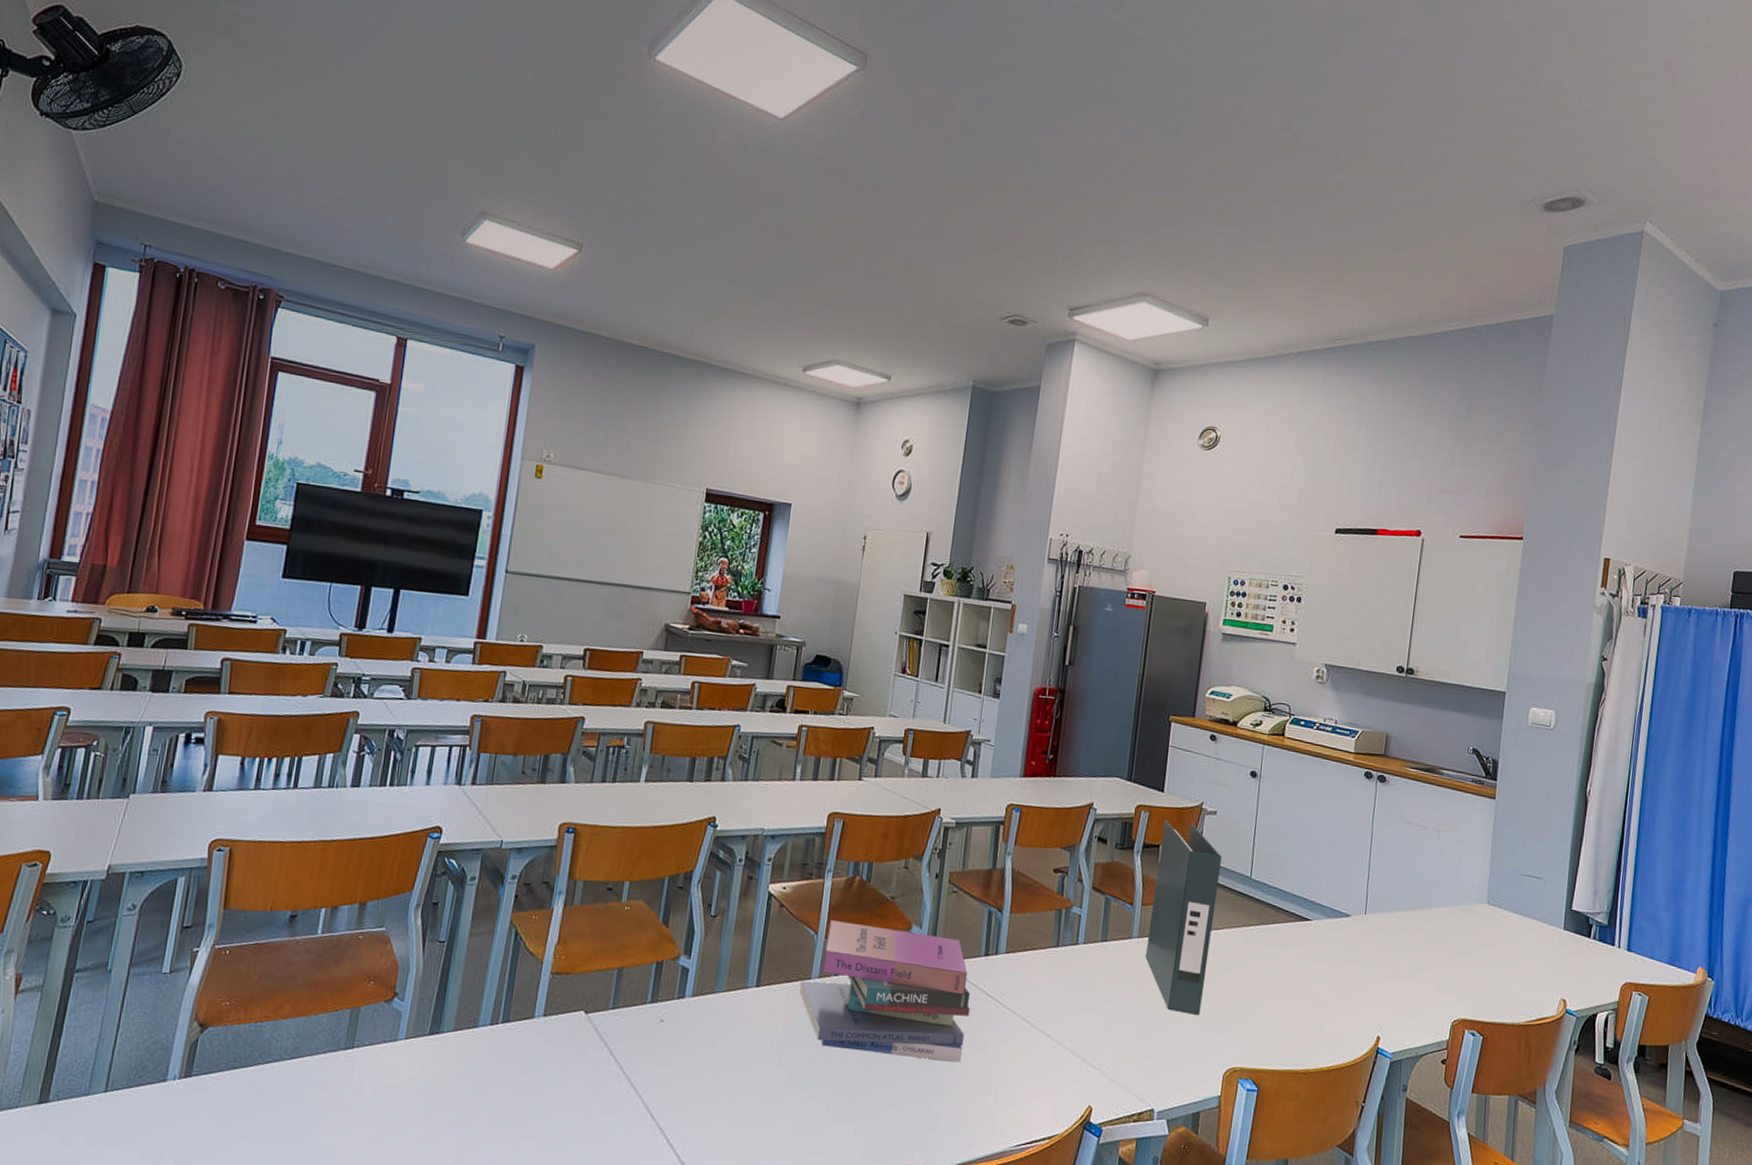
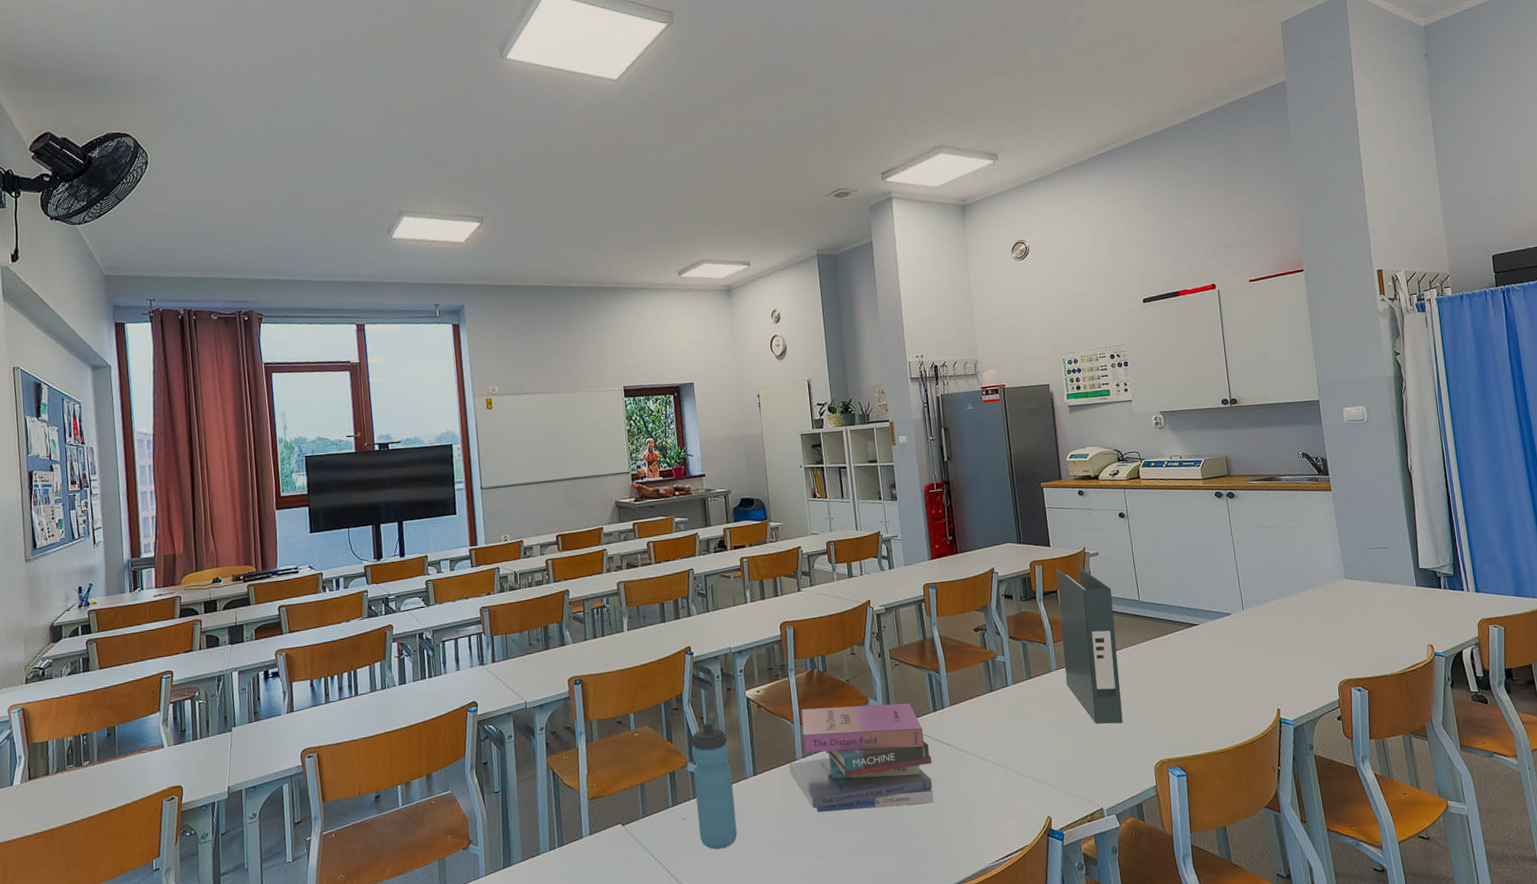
water bottle: none [675,911,734,1066] -> present [691,722,738,850]

